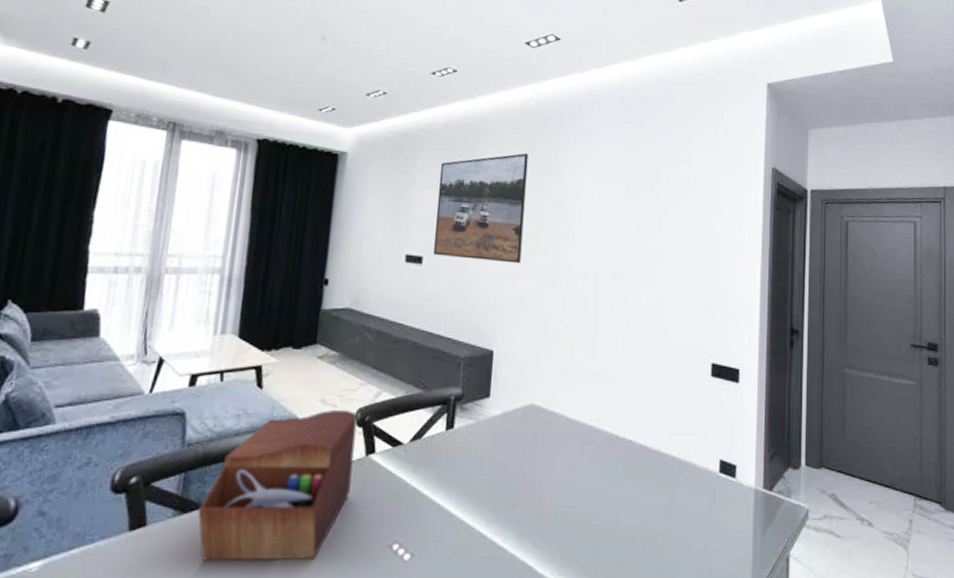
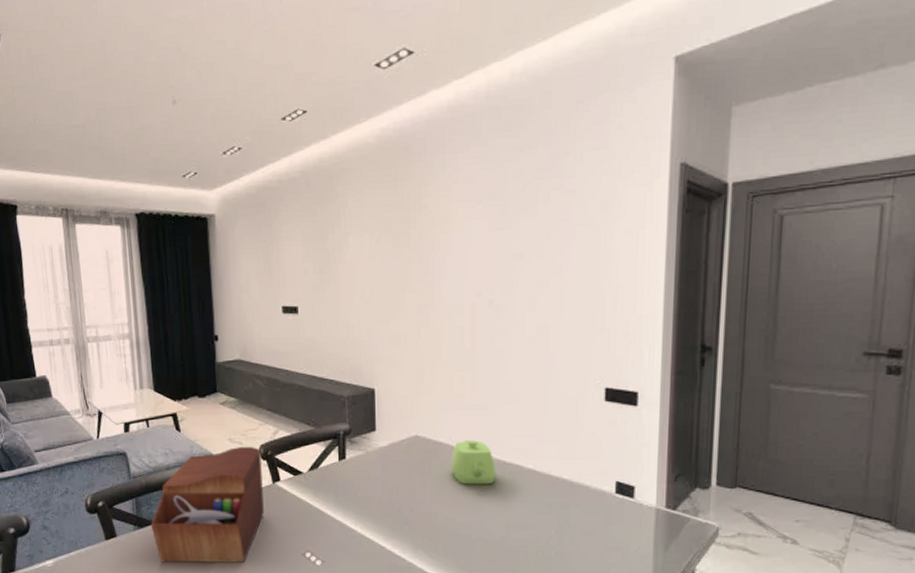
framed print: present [432,153,528,264] -> none [303,189,393,305]
teapot: none [564,410,609,462] -> present [451,439,496,485]

